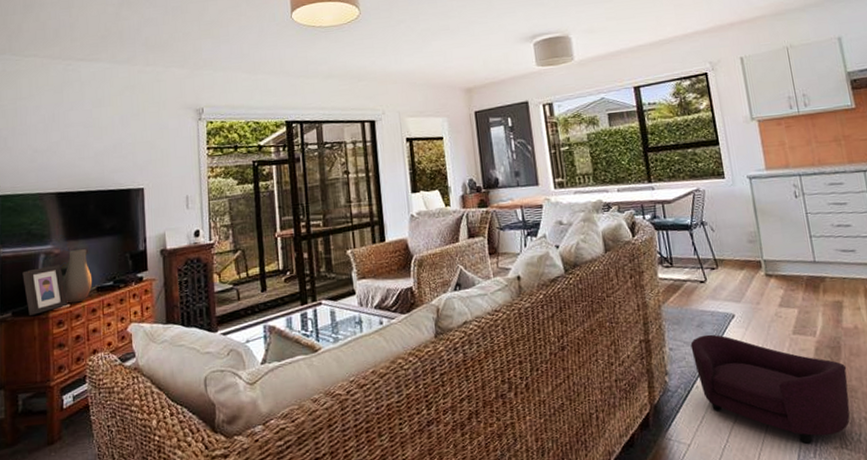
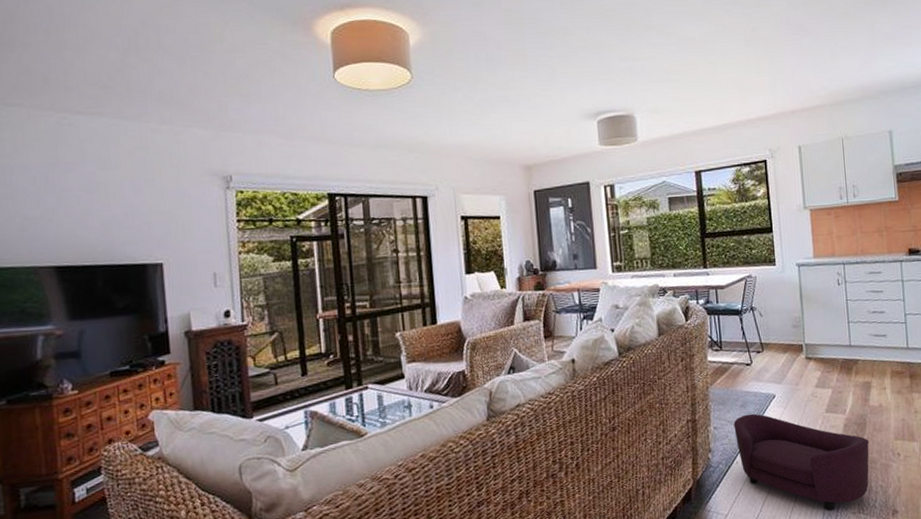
picture frame: present [22,264,68,317] -> none [17,347,76,405]
vase: present [62,248,93,304] -> none [67,329,105,390]

